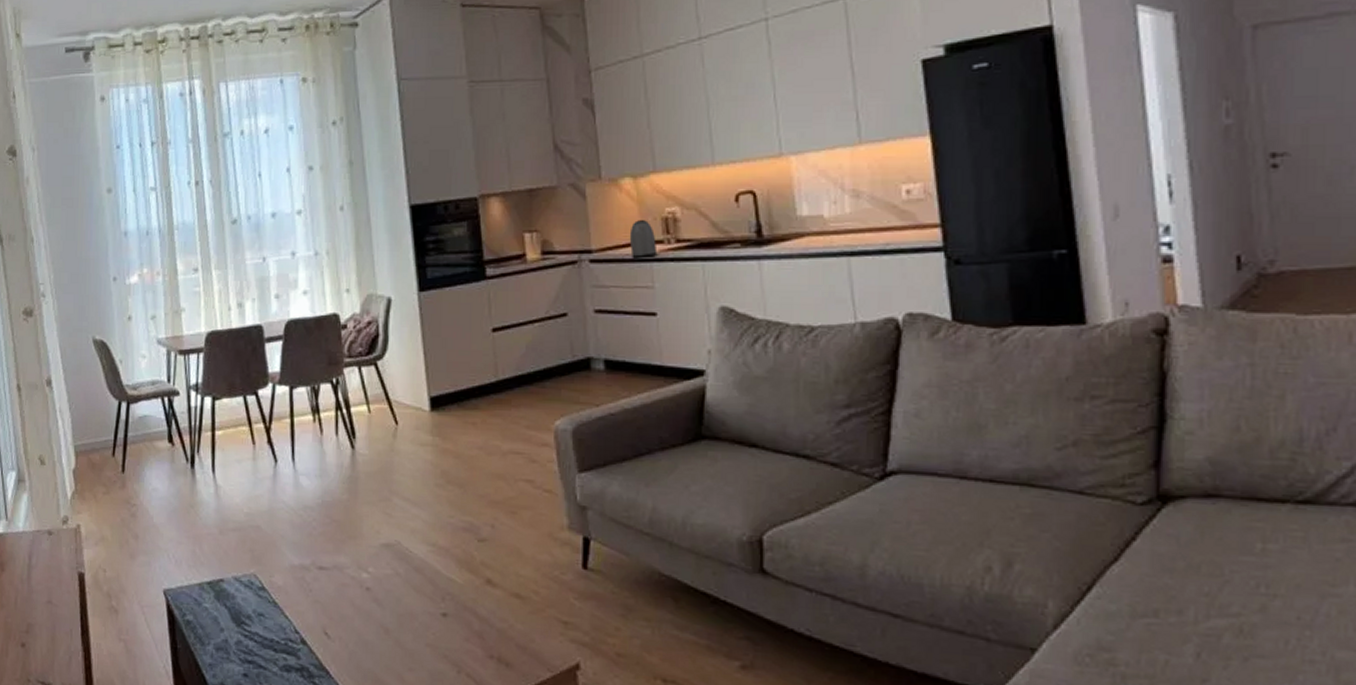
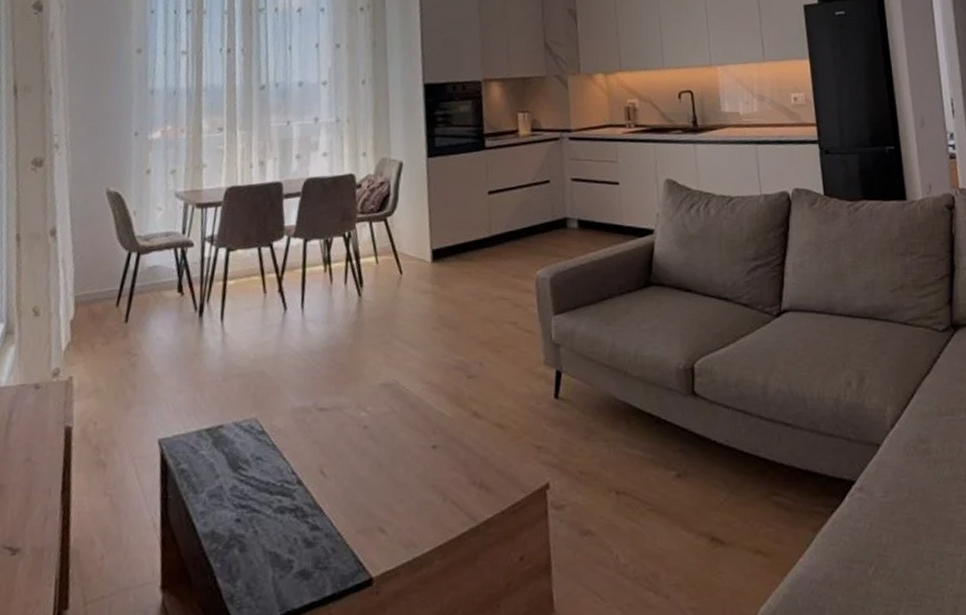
kettle: present [629,220,658,260] -> none [600,108,621,139]

